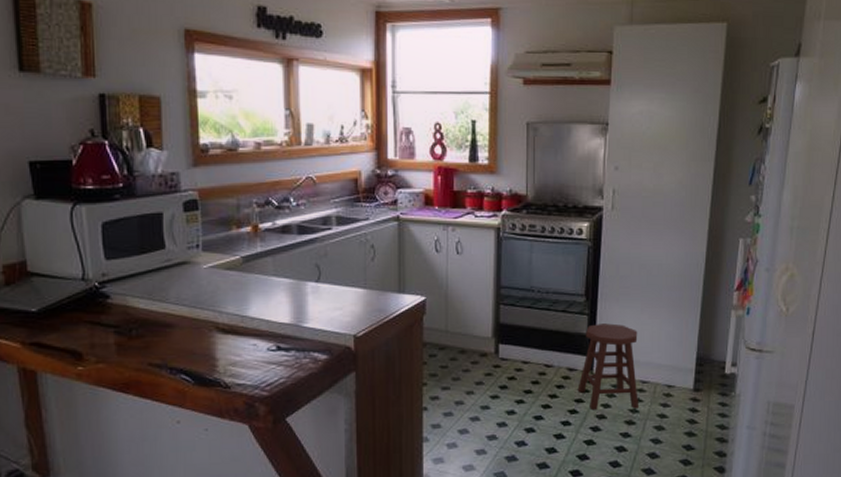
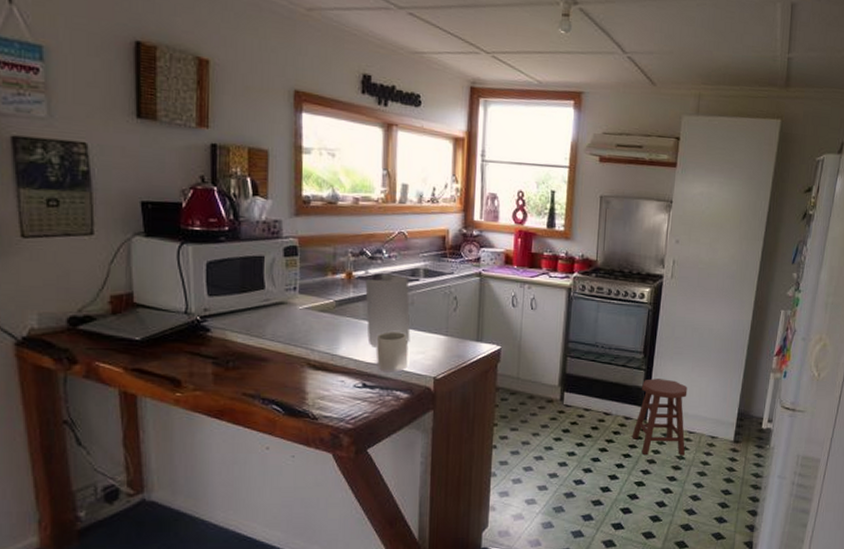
paper towel holder: none [273,224,326,307] -> present [365,274,411,349]
mug: none [288,287,324,333] -> present [375,331,409,373]

